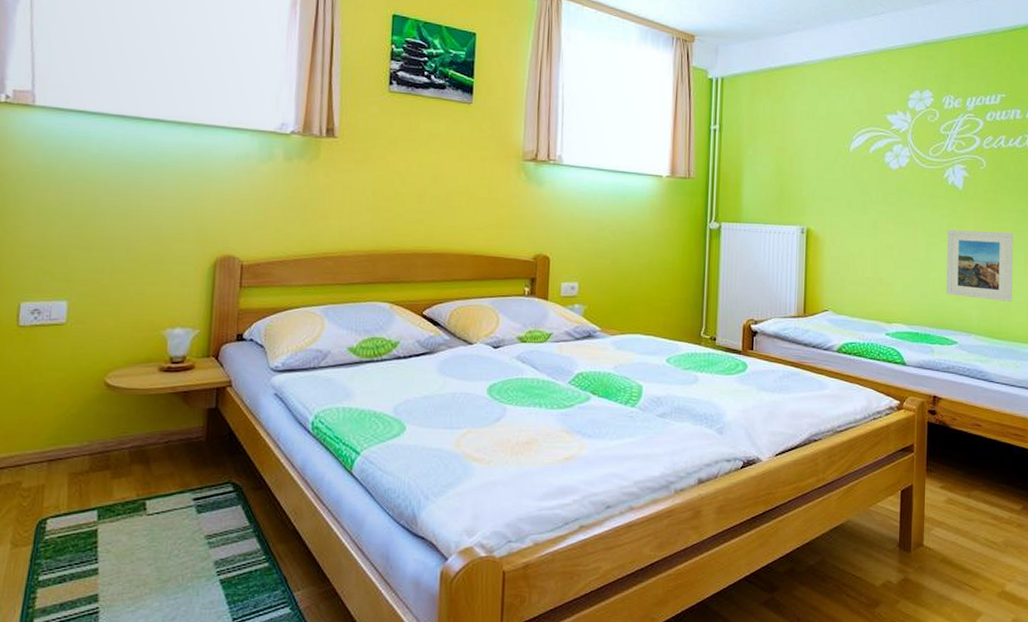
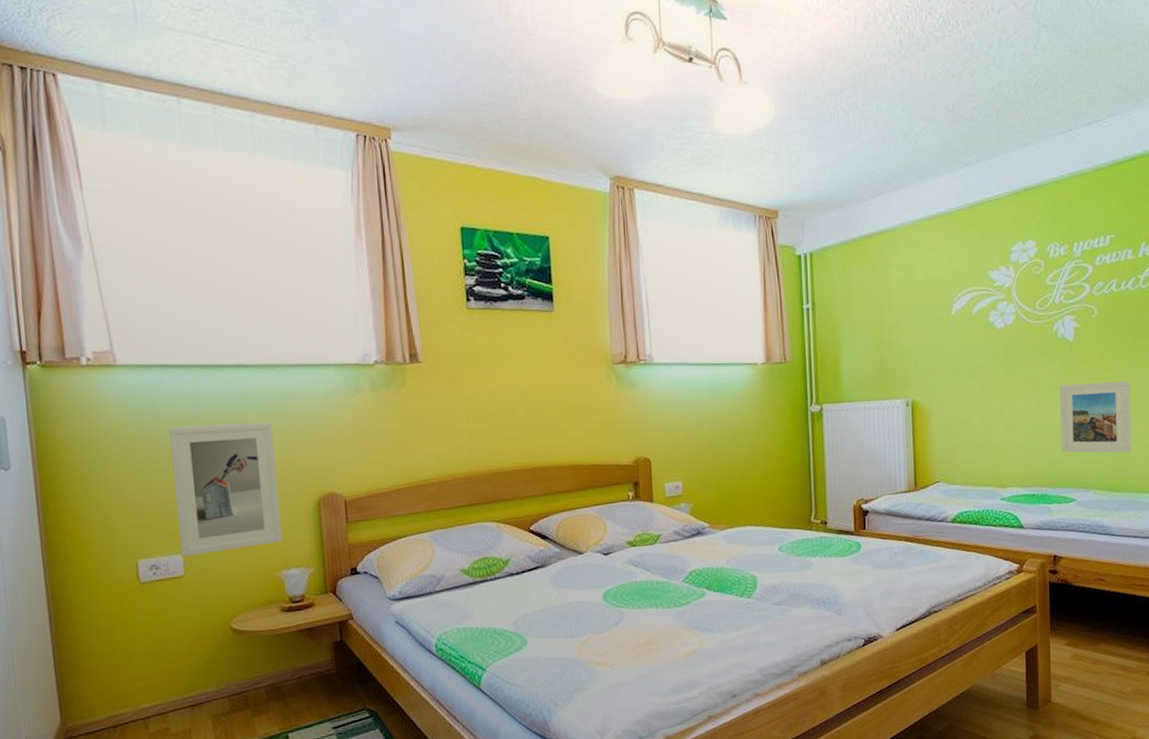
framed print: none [67,173,181,304] -> present [169,422,283,557]

